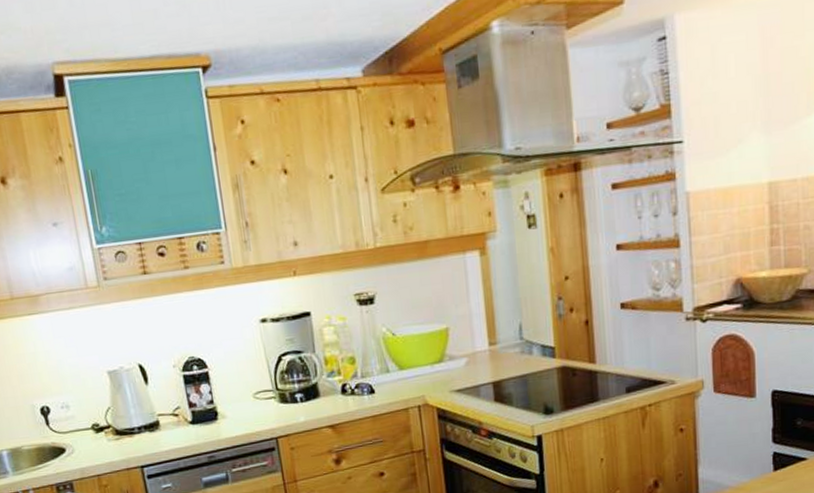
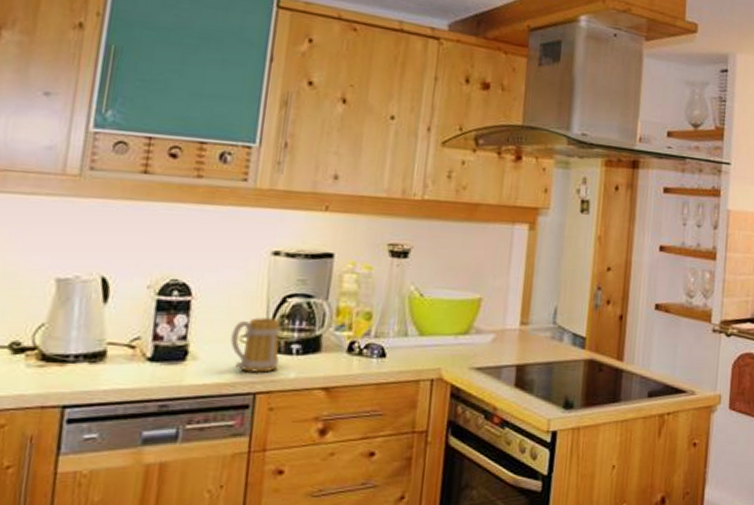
mug: none [245,375,290,422] -> present [230,317,281,373]

